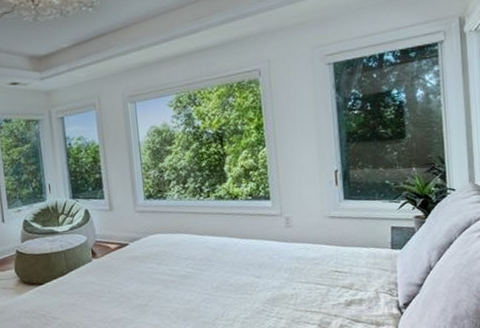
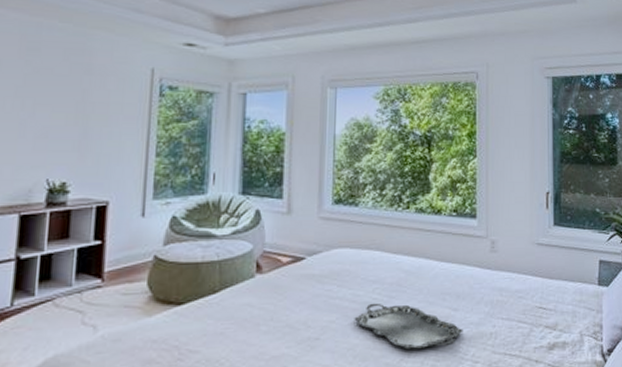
serving tray: none [173,275,267,311] -> present [354,303,463,350]

